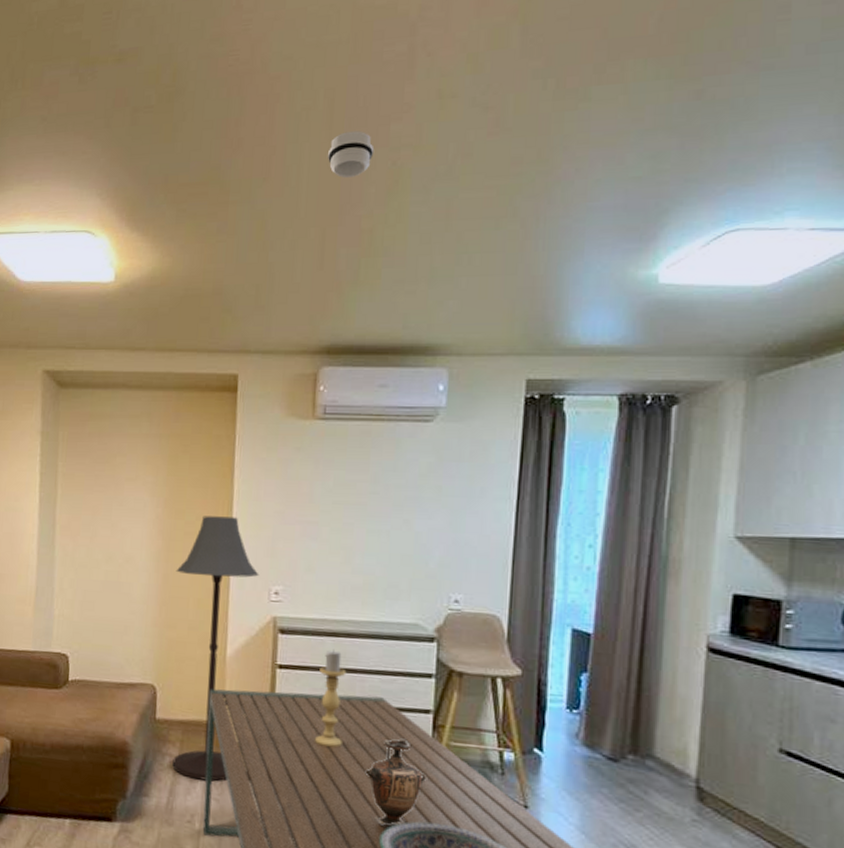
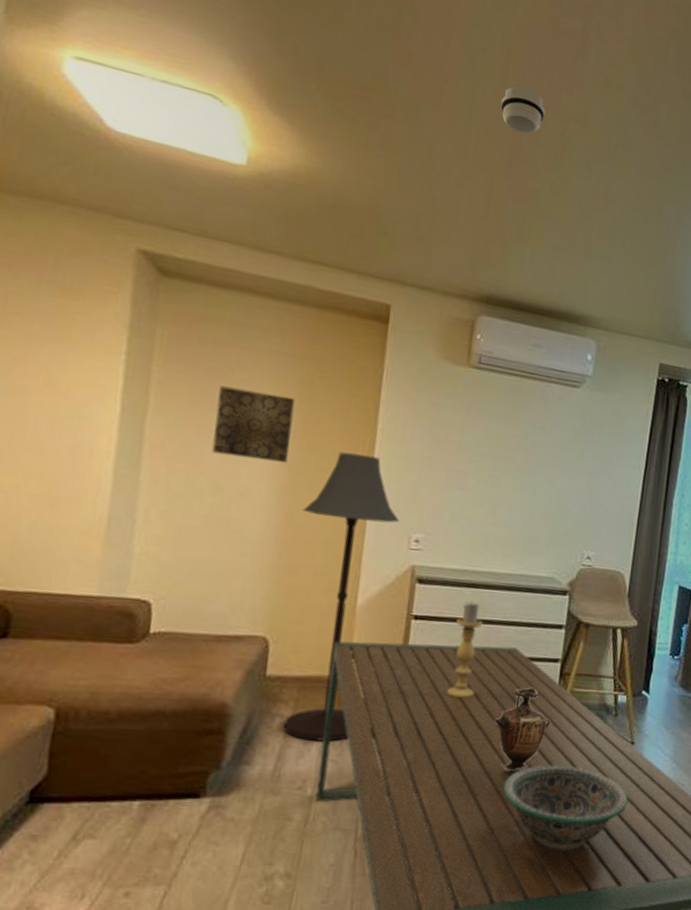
wall art: none [103,470,164,531] -> present [212,385,296,464]

